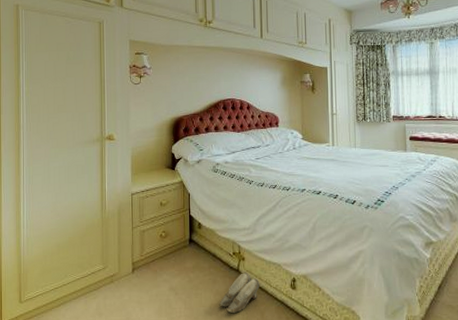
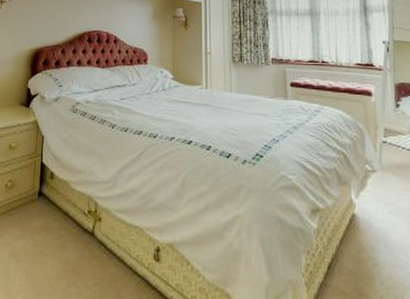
slippers: present [219,272,259,313] -> none [68,236,117,289]

